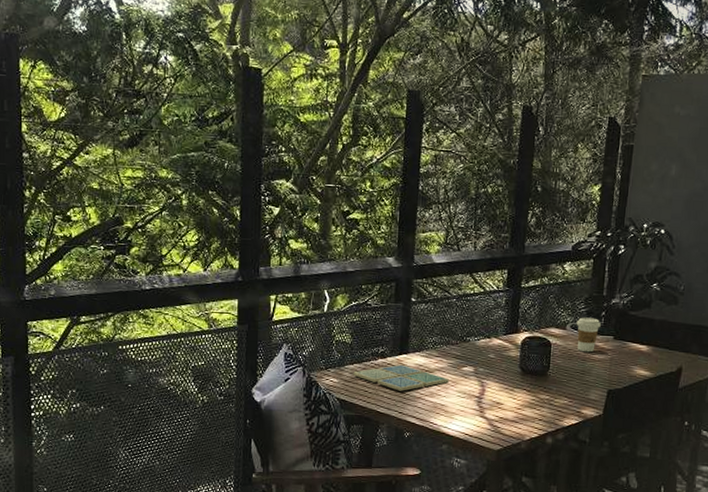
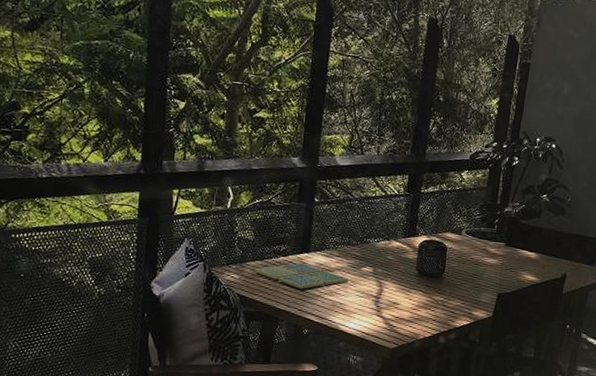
coffee cup: present [576,317,601,353] -> none [471,223,494,258]

